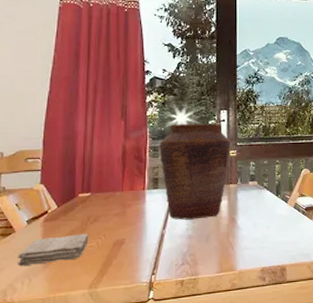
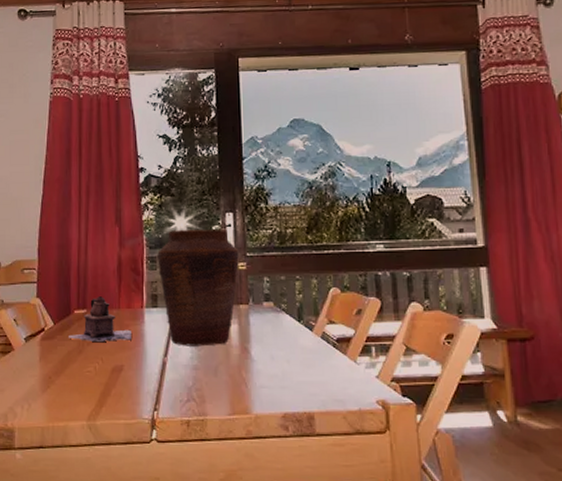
washcloth: present [18,233,89,267] -> none [17,356,86,389]
teapot: none [71,181,133,220] -> present [67,296,131,342]

